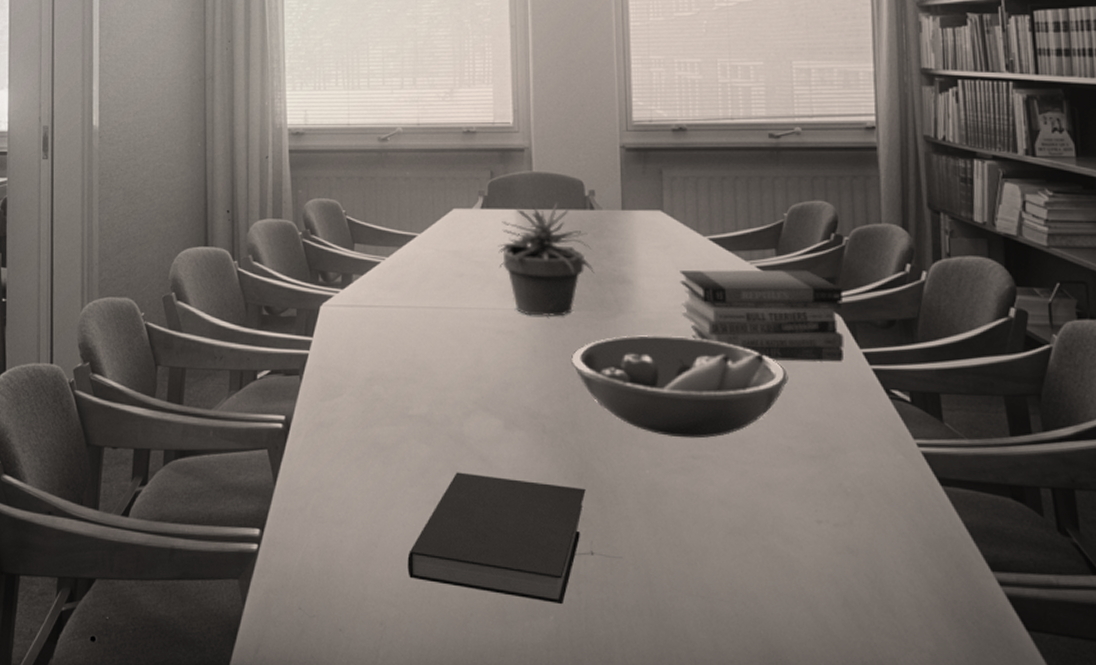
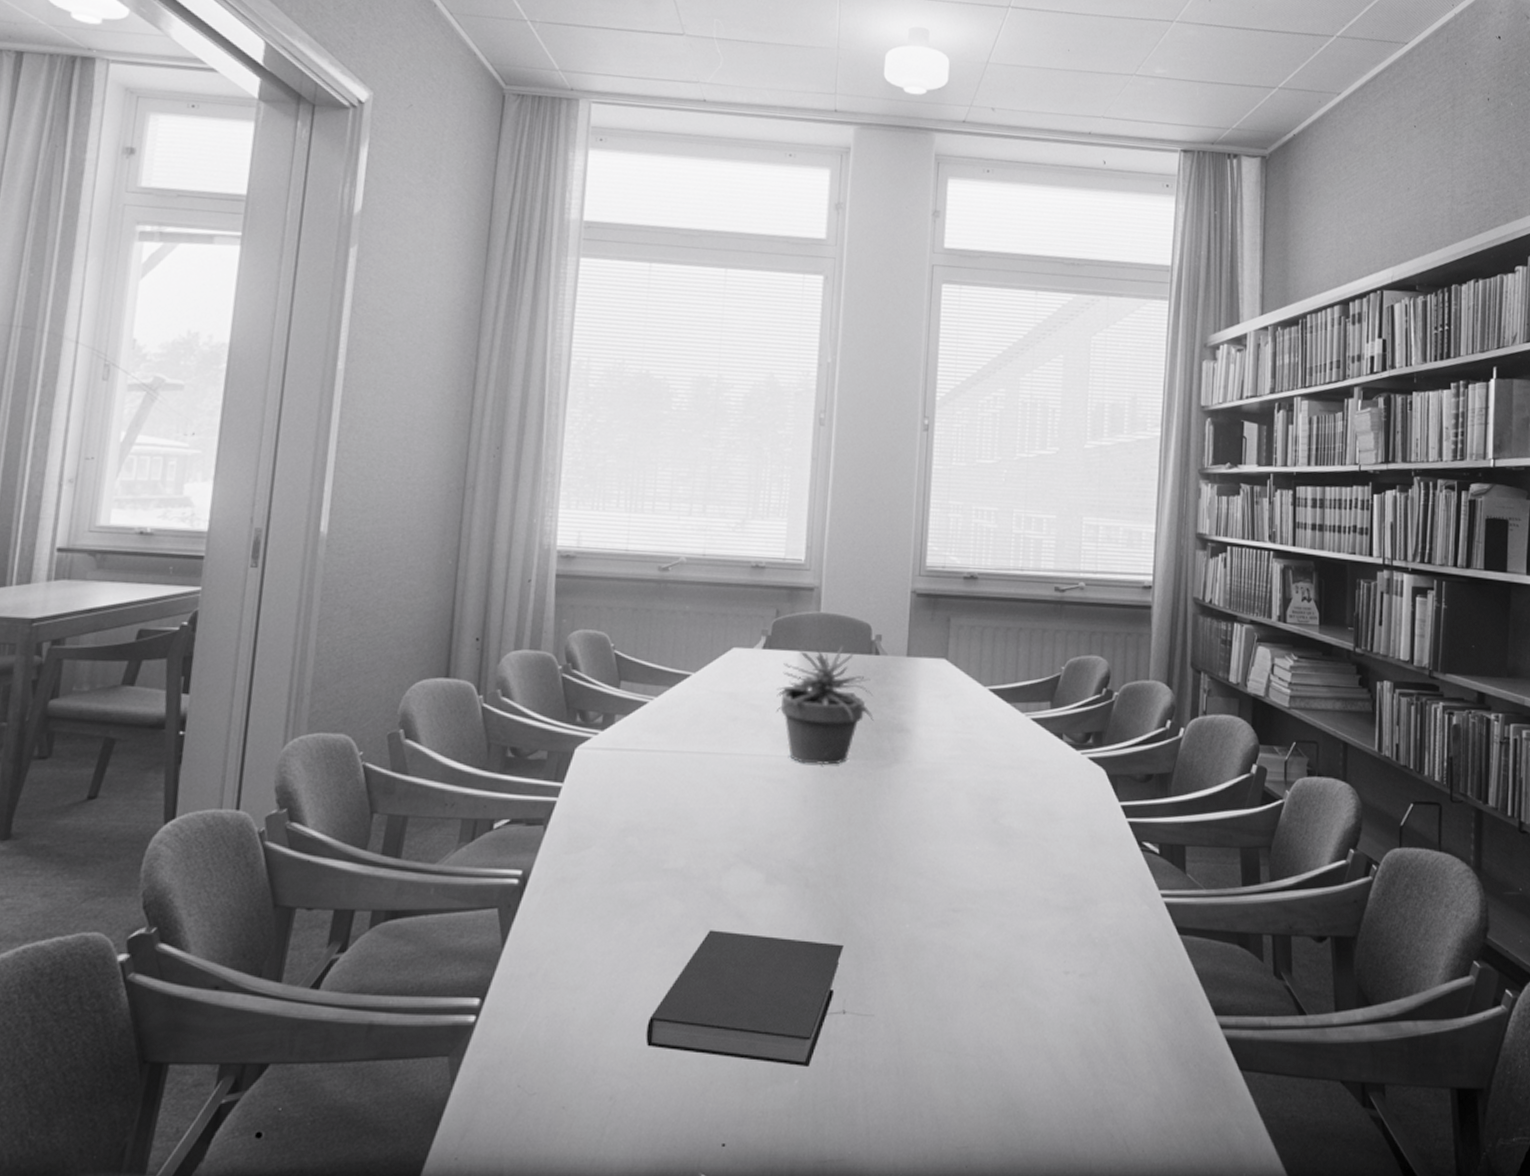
fruit bowl: present [571,334,788,439] -> none [842,785,1051,892]
book stack: present [679,269,844,362] -> none [956,720,1109,815]

